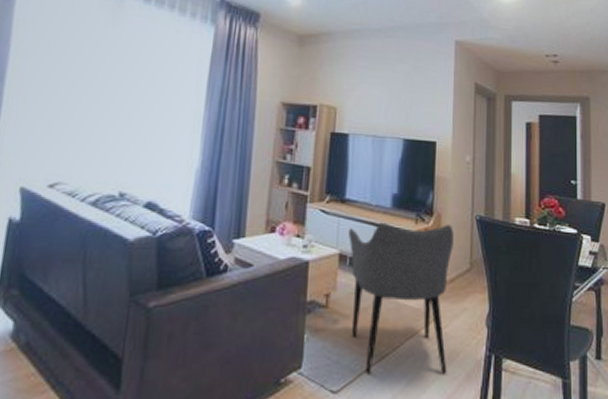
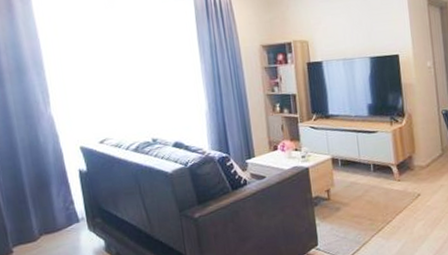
armchair: present [348,222,454,375] -> none [336,121,433,244]

